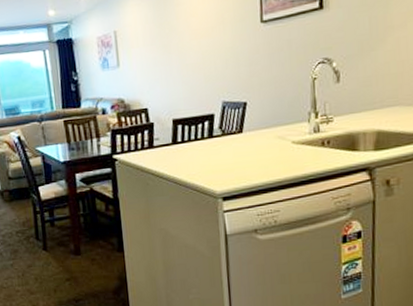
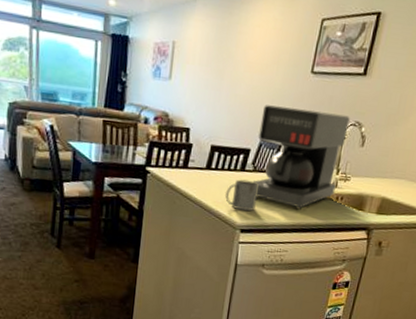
mug: none [198,145,233,179] -> present [225,179,260,212]
coffee maker: none [218,54,319,165] -> present [253,105,350,210]

